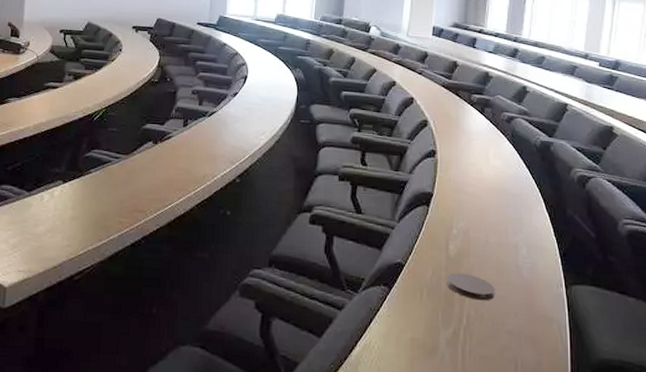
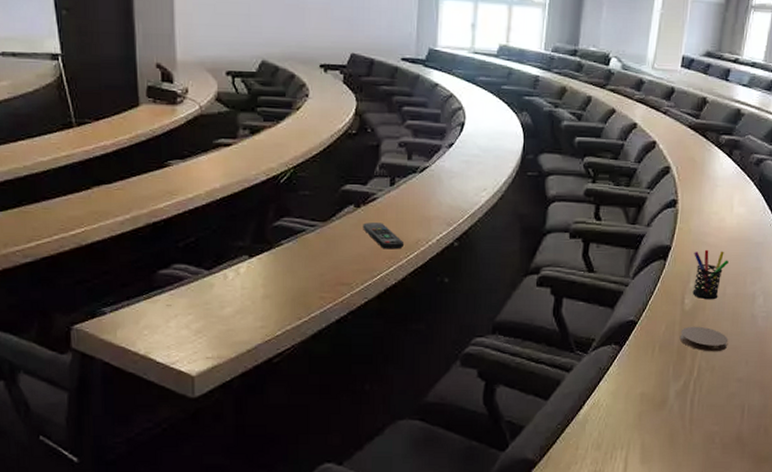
remote control: none [159,157,193,183] -> present [363,222,405,250]
pen holder: none [455,198,489,248] -> present [692,249,728,300]

